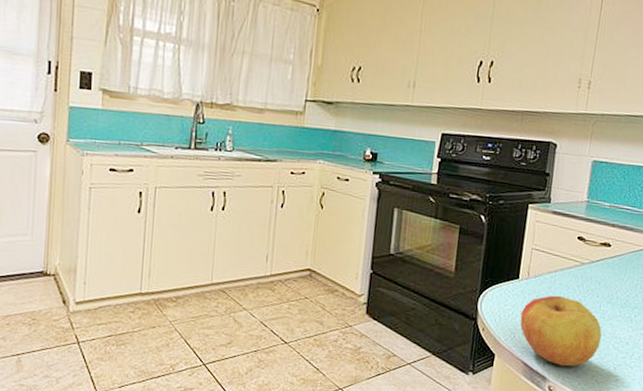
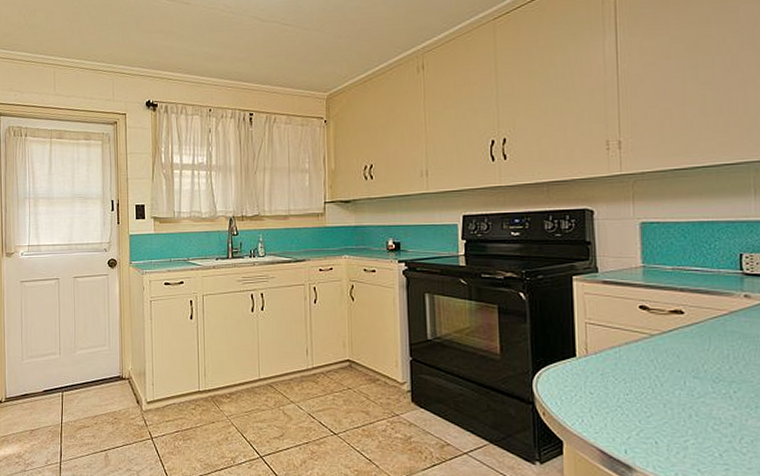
apple: present [520,295,602,367] -> none [585,372,694,454]

